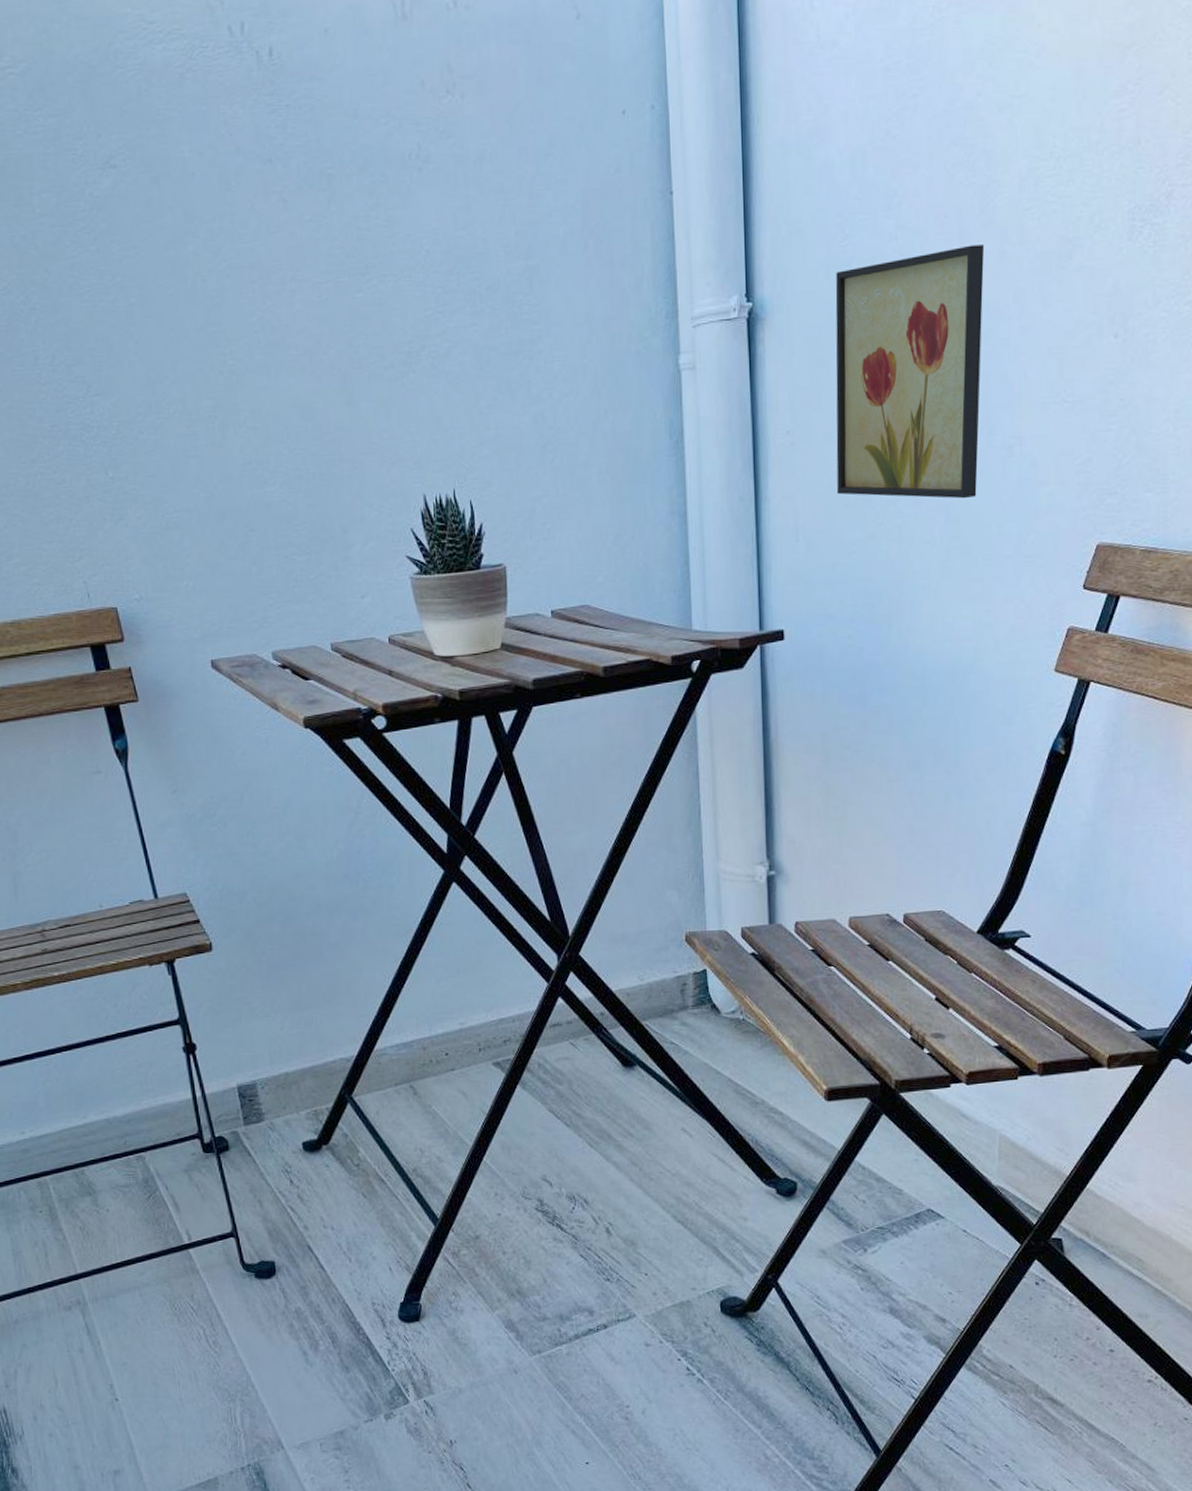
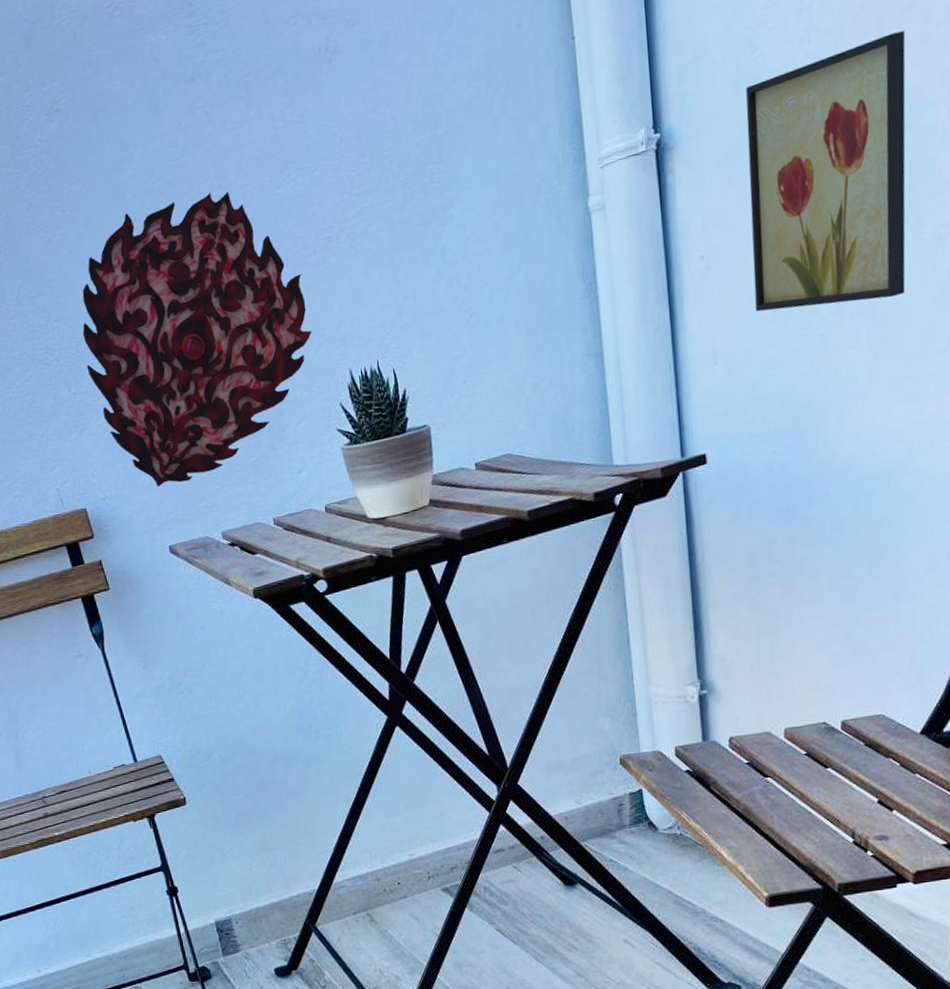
wall ornament: none [126,284,386,593] -> present [82,191,312,487]

